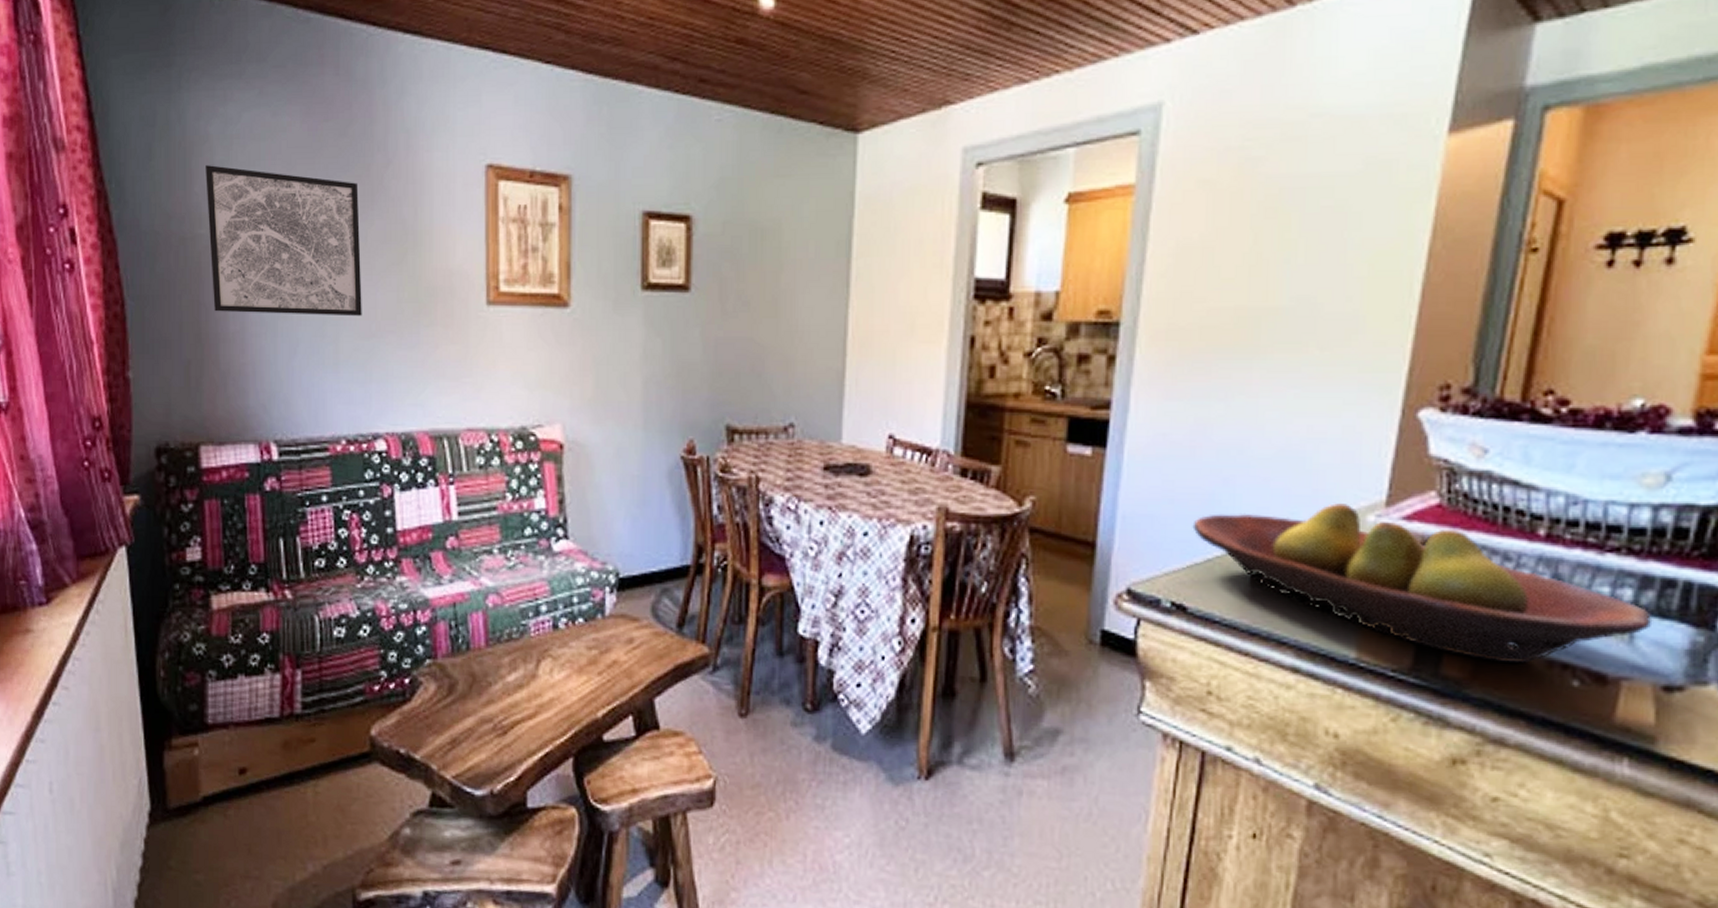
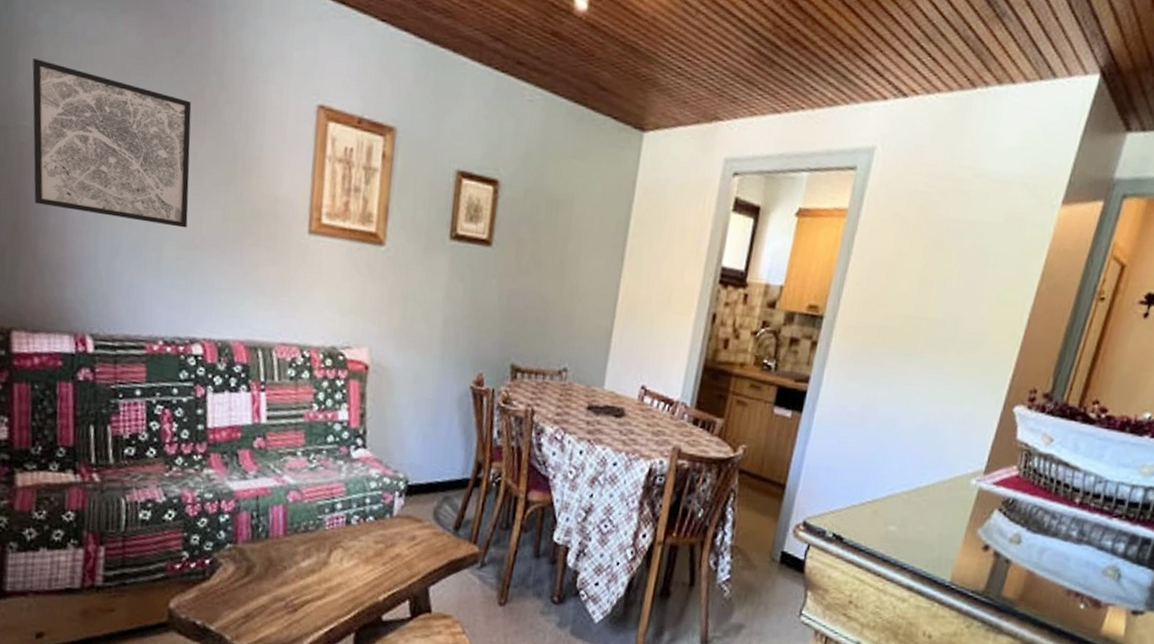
fruit bowl: present [1192,503,1653,663] -> none [854,469,1133,591]

